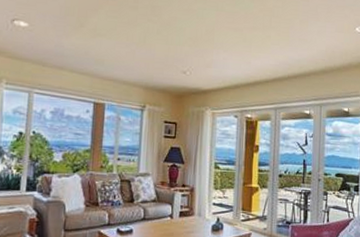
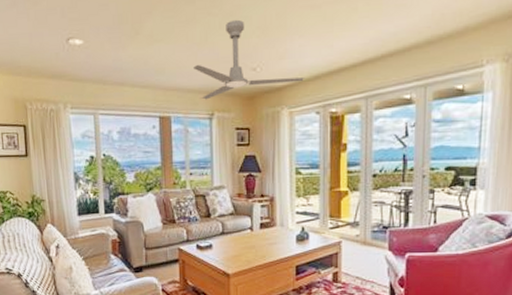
ceiling fan: none [131,28,226,93] -> present [194,19,304,100]

